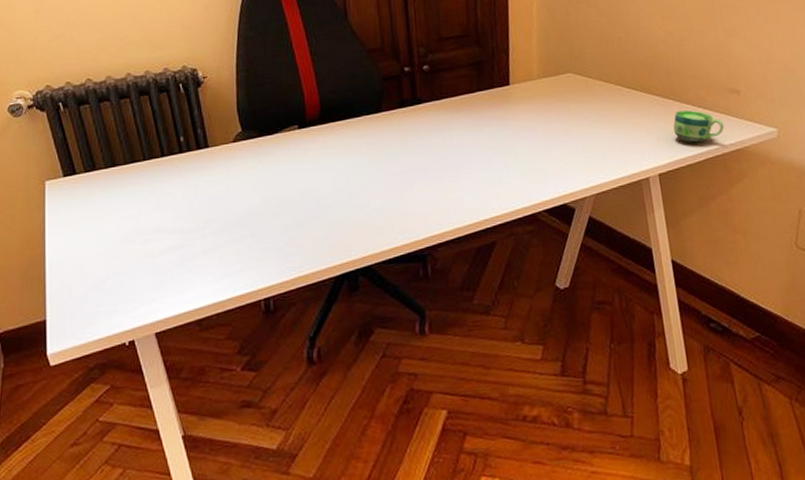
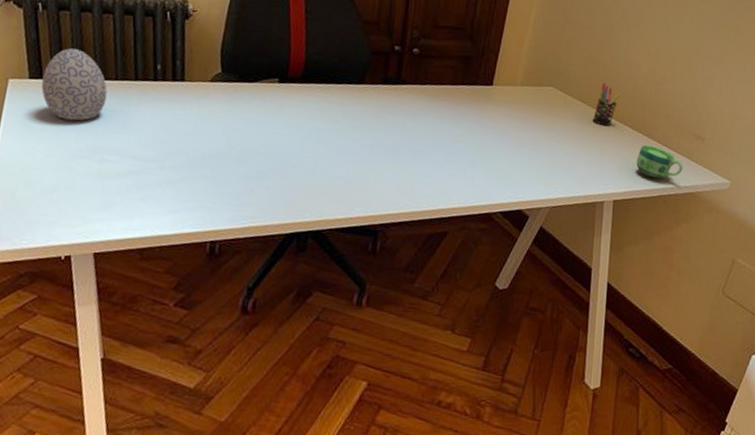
decorative egg: none [76,139,139,209] -> present [41,48,108,121]
pen holder: none [618,57,643,101] -> present [593,82,621,126]

